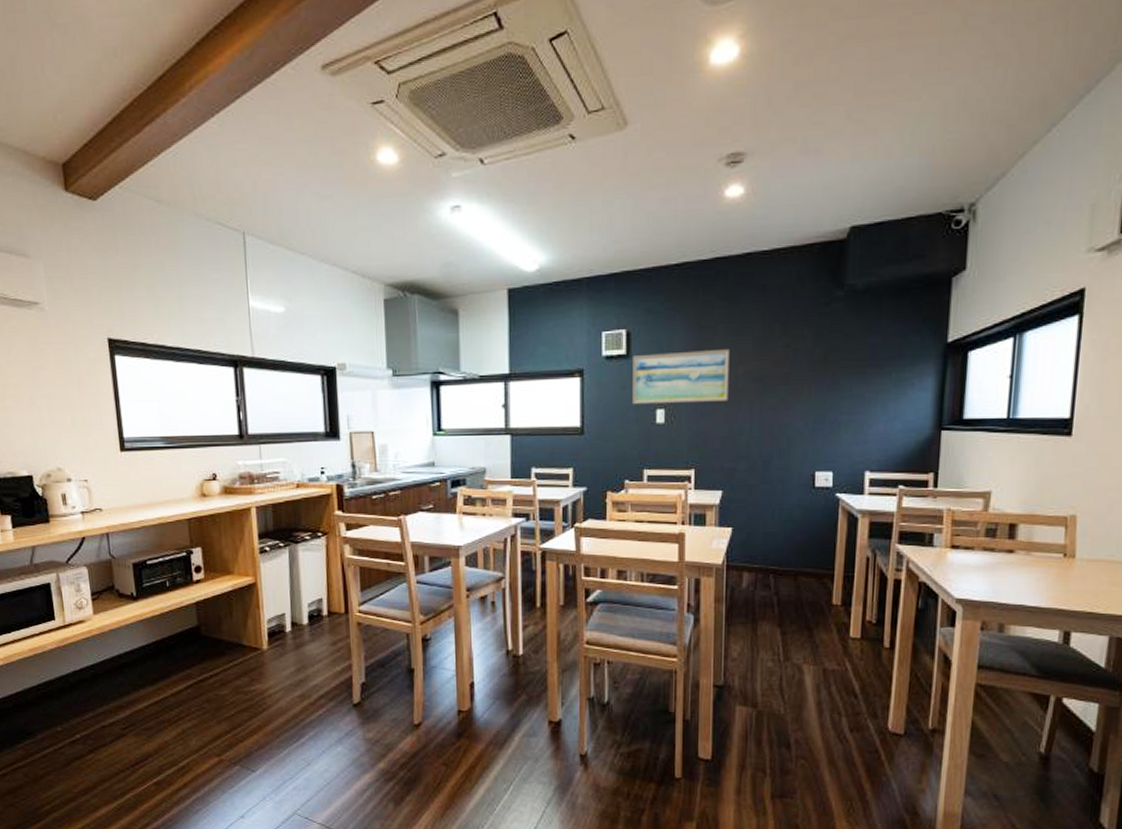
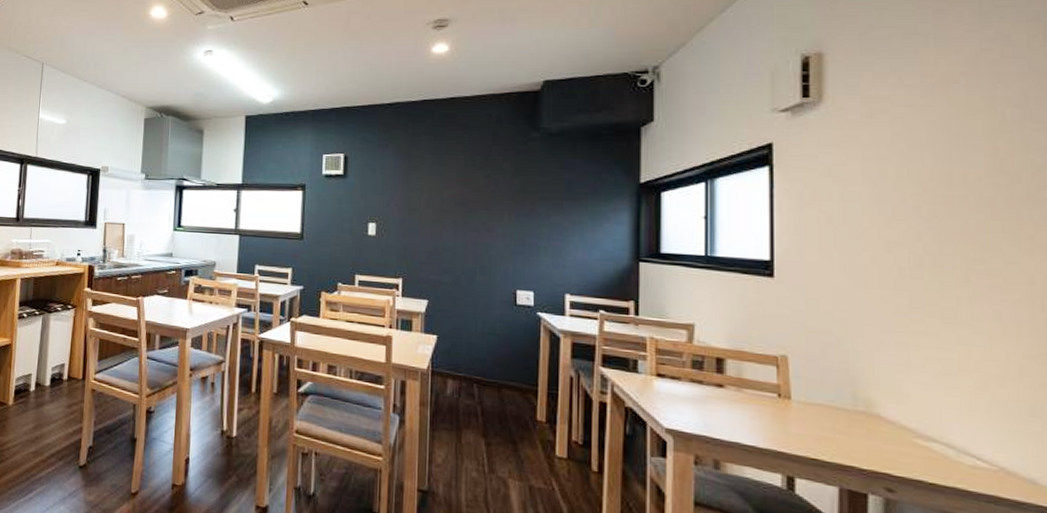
wall art: present [632,348,730,405] -> none [347,175,435,220]

